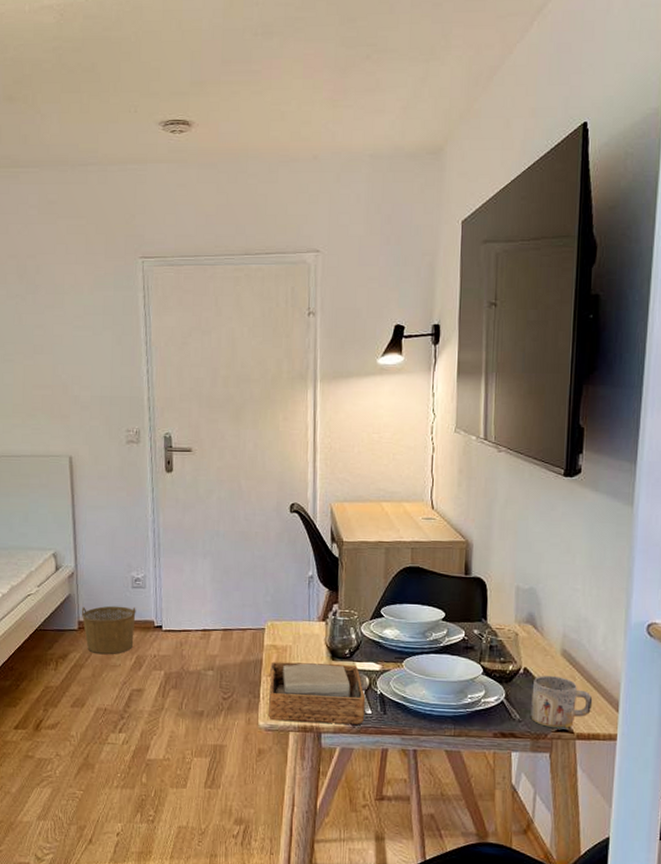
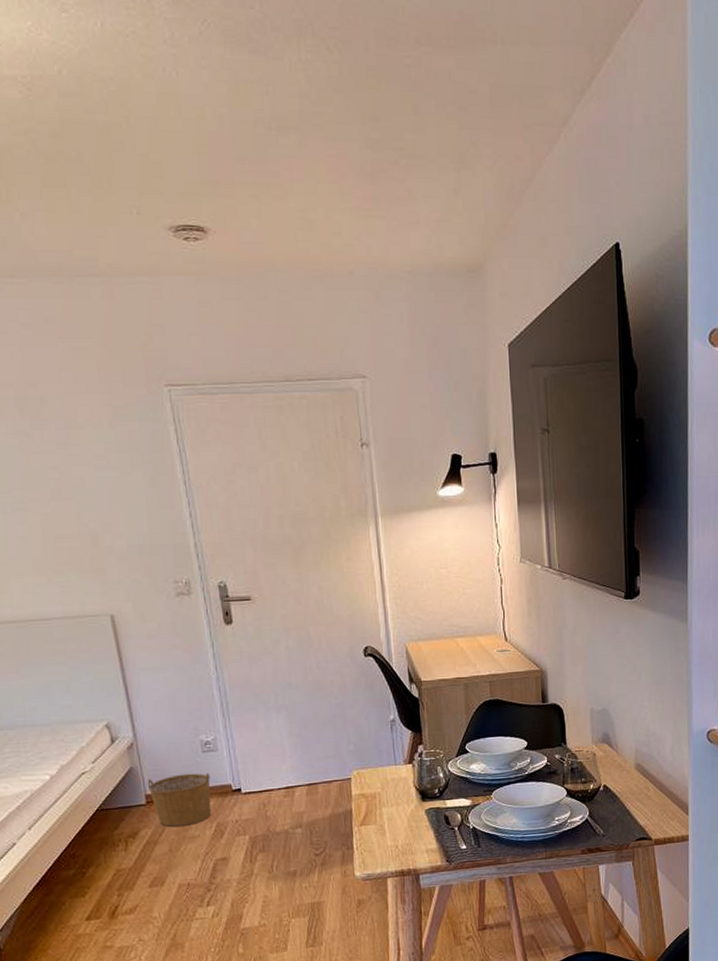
napkin holder: present [269,661,366,725] -> none [361,803,460,870]
mug: present [531,676,593,729] -> none [612,789,666,838]

